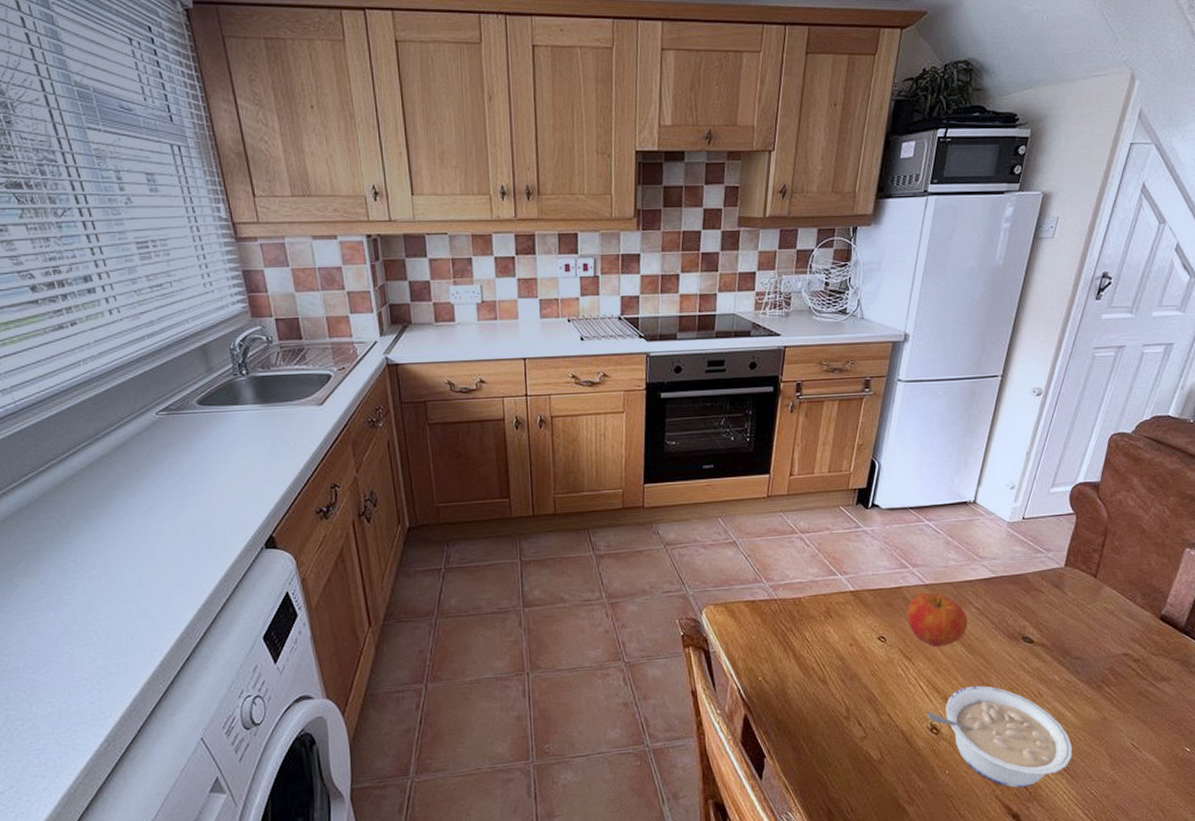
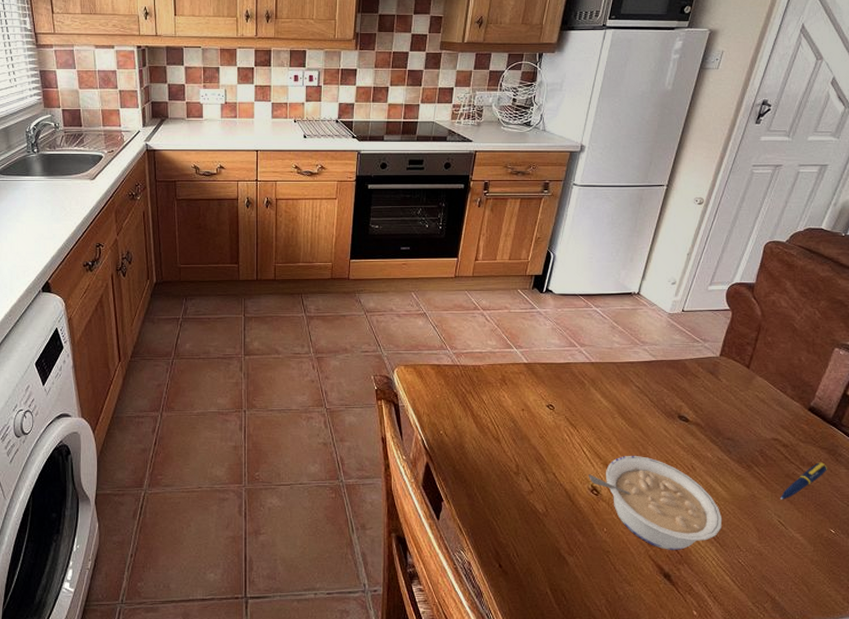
apple: present [907,593,968,647] -> none [574,370,629,418]
pen: none [1132,675,1181,721] -> present [780,462,827,500]

